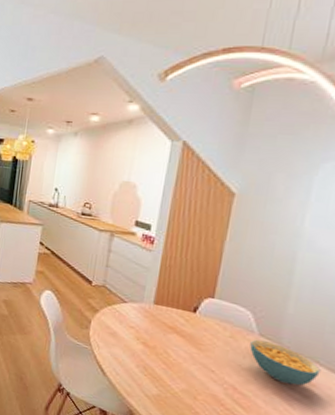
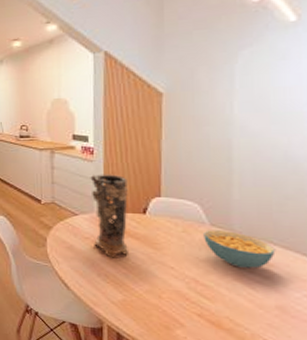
decorative vase: none [137,264,184,353] -> present [90,174,128,258]

